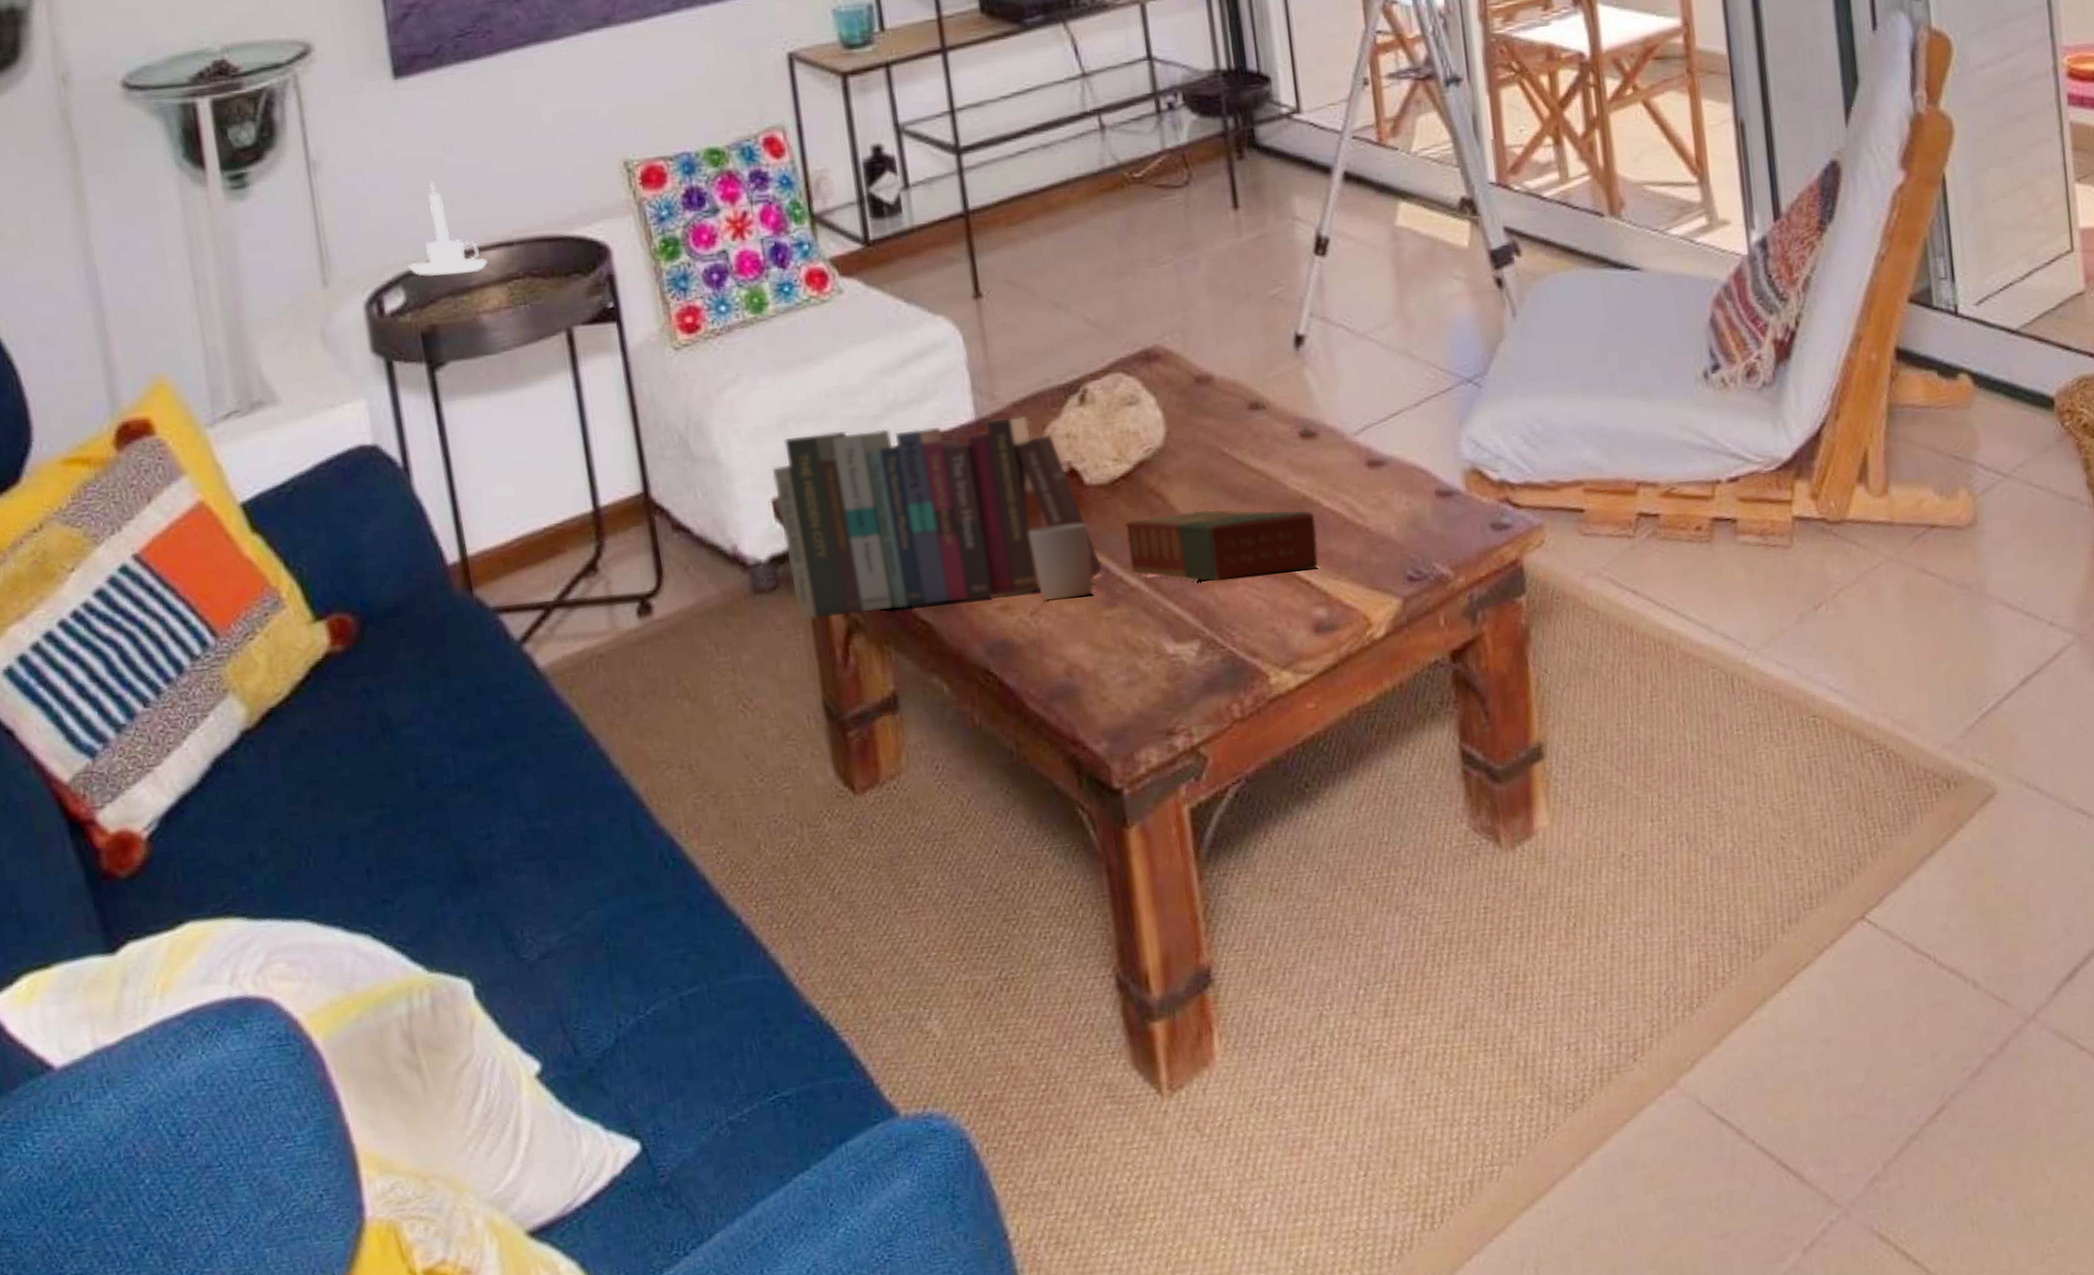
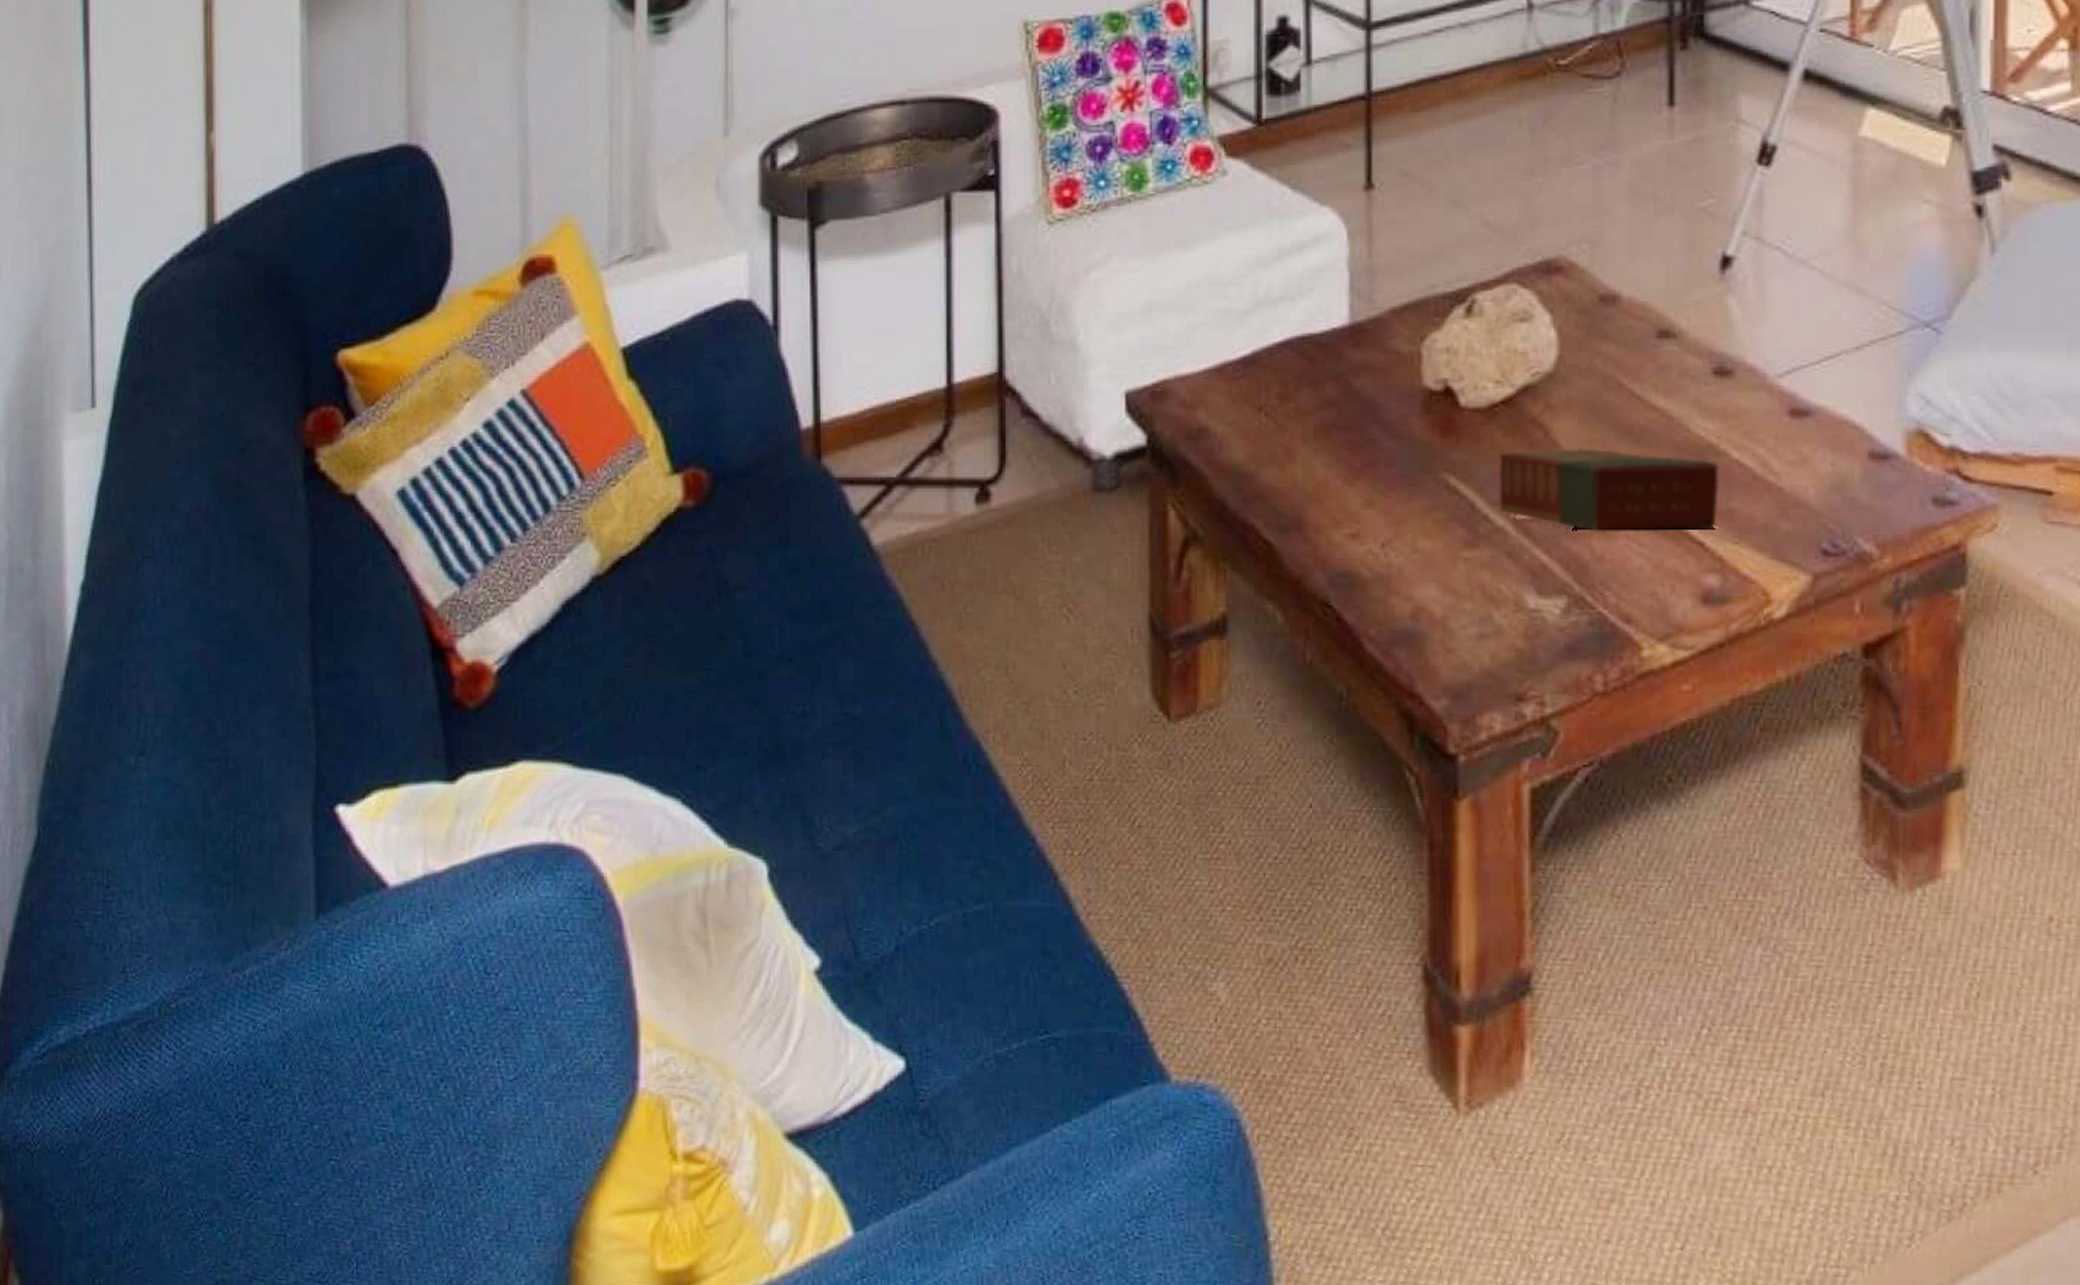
candle holder: present [409,180,488,276] -> none [805,33,879,131]
books: present [772,415,1103,621] -> none [1129,323,1467,525]
mug: present [1028,523,1094,601] -> none [1390,447,1456,534]

